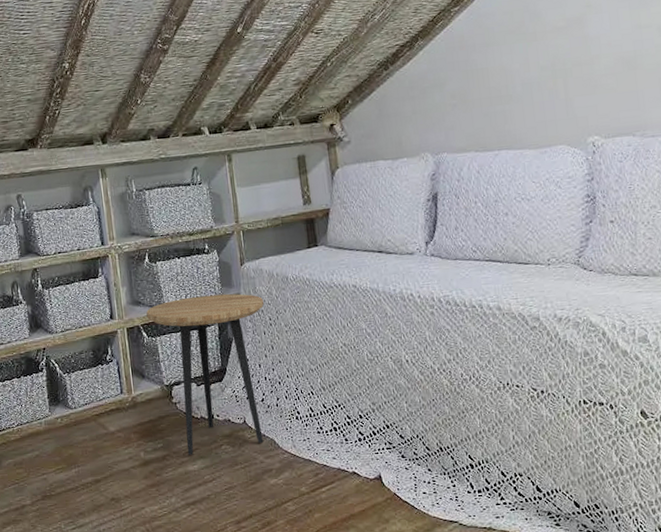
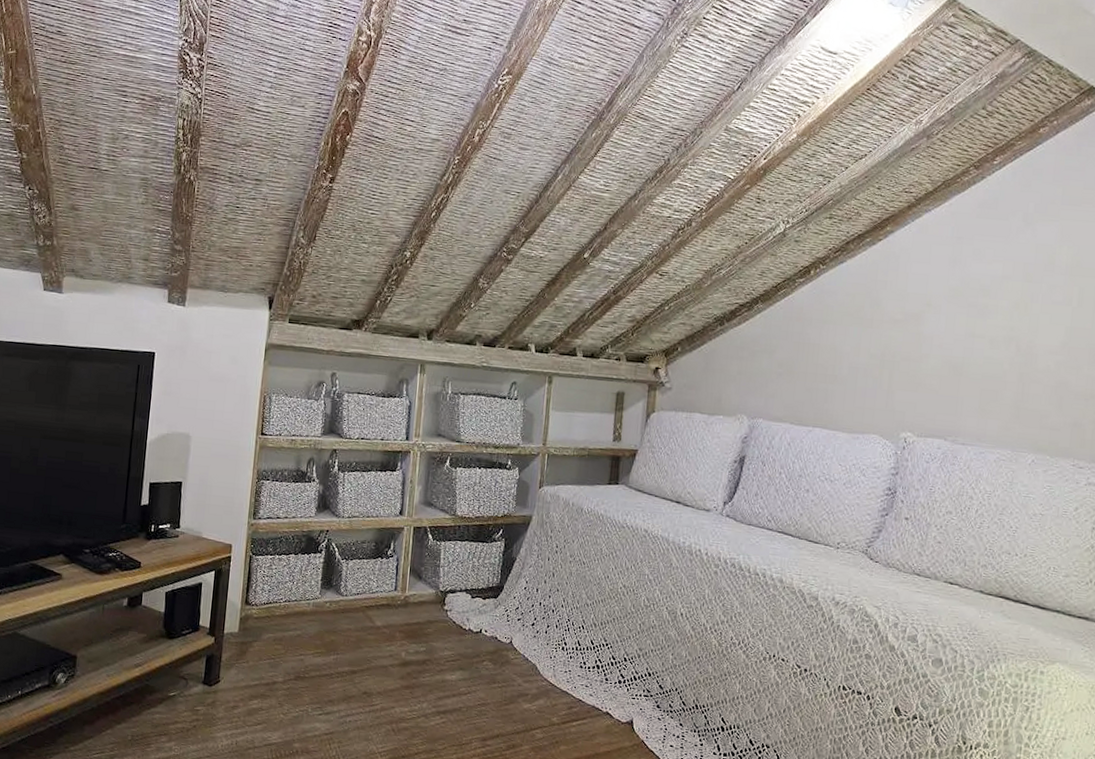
side table: present [146,293,264,455] -> none [436,508,555,667]

